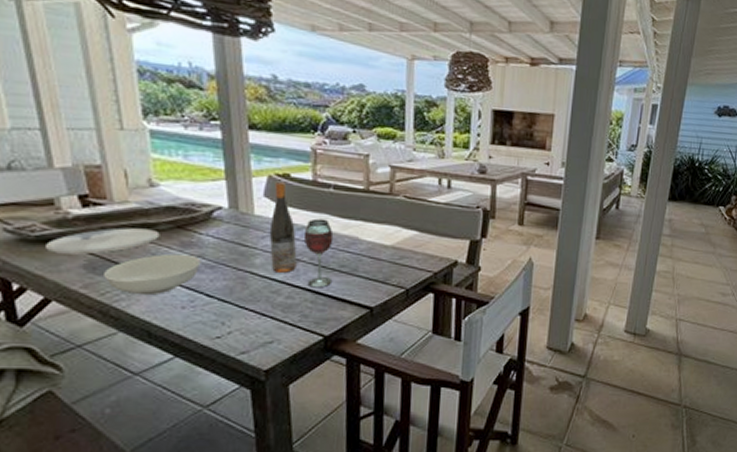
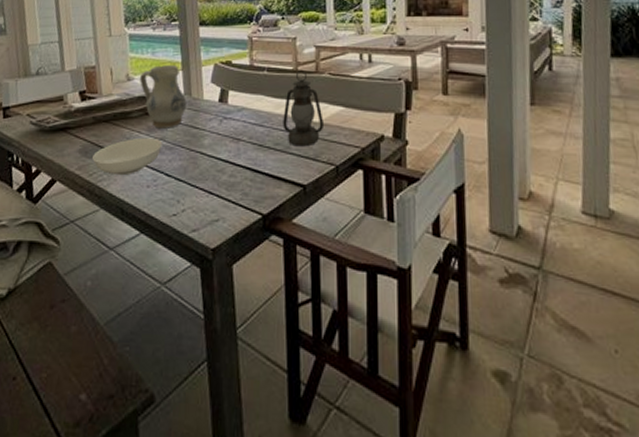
plate: present [46,227,160,255] -> none [55,117,133,141]
ceramic pitcher: none [168,171,233,245] -> present [140,65,187,129]
wine bottle: present [269,181,297,273] -> none [215,68,238,152]
wineglass: present [303,218,334,288] -> none [243,100,269,166]
lantern: none [349,190,396,270] -> present [283,70,323,147]

